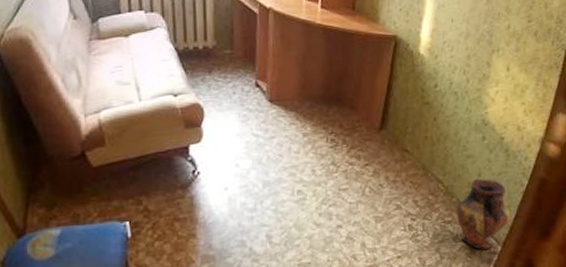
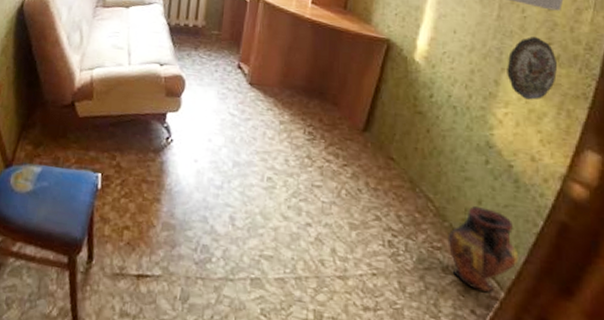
decorative plate: none [496,16,536,76] -> present [507,36,558,100]

